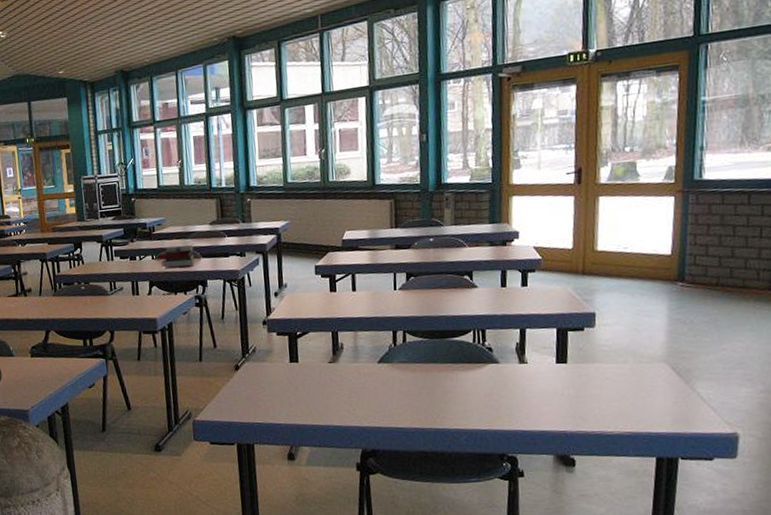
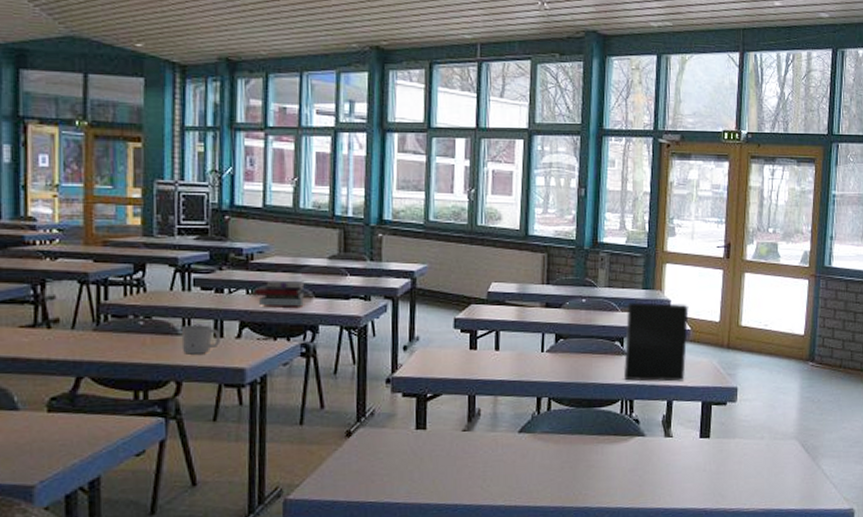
mug: none [109,286,137,310] -> present [181,325,221,355]
binder: none [474,234,539,312] -> present [624,302,689,382]

